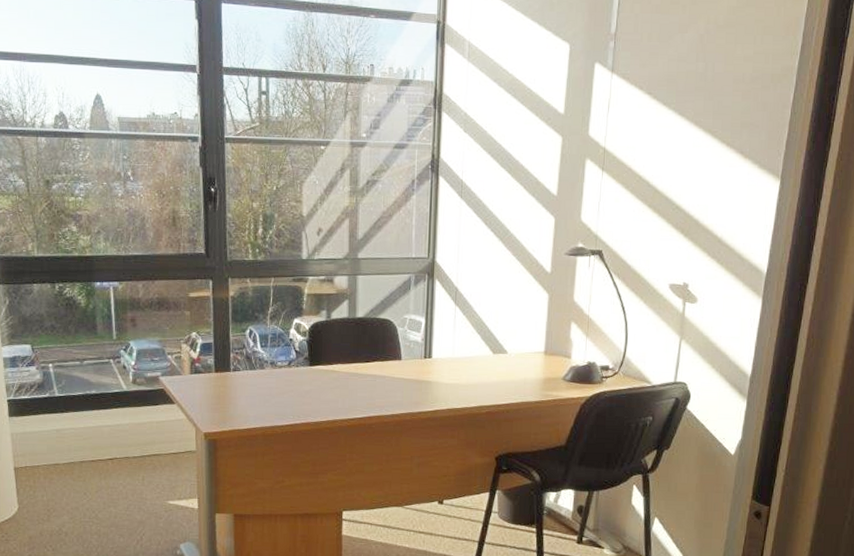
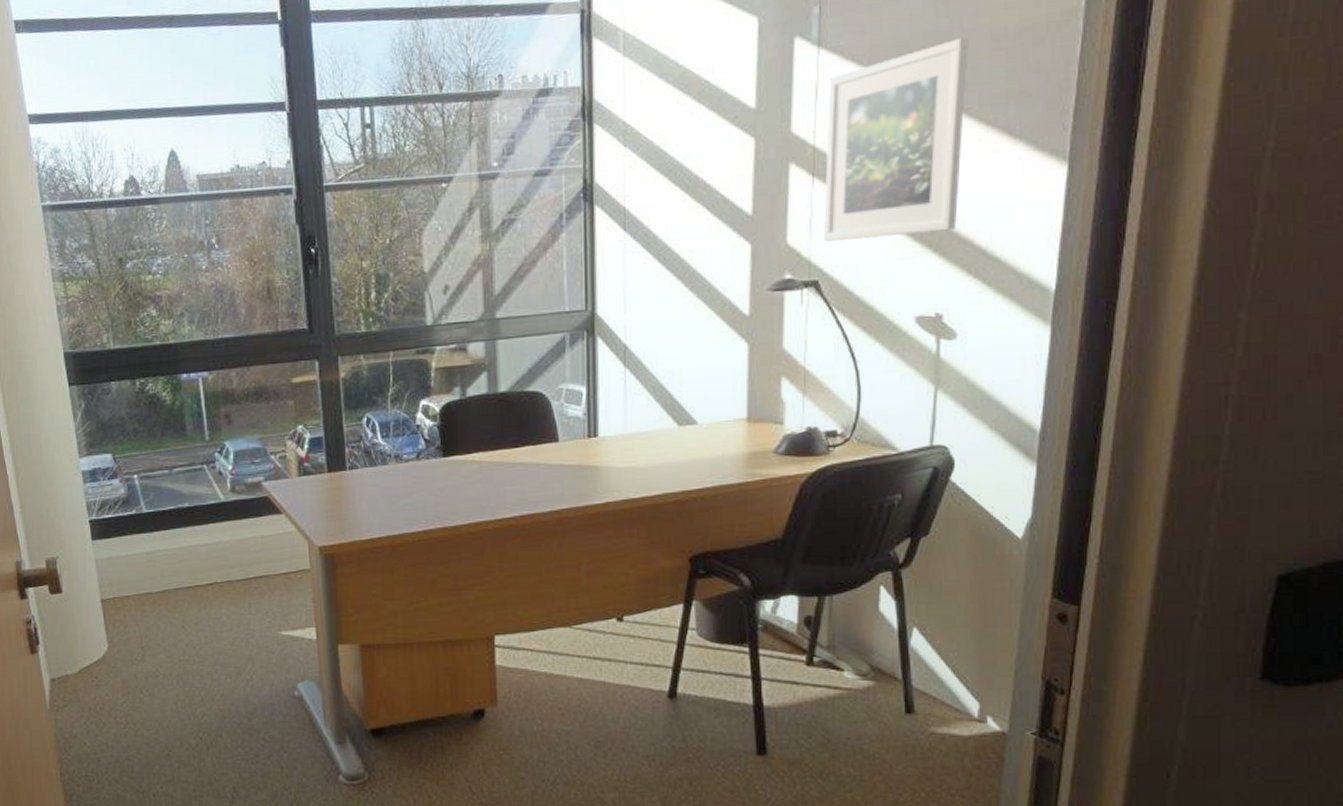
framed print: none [607,78,718,222] -> present [823,37,968,242]

